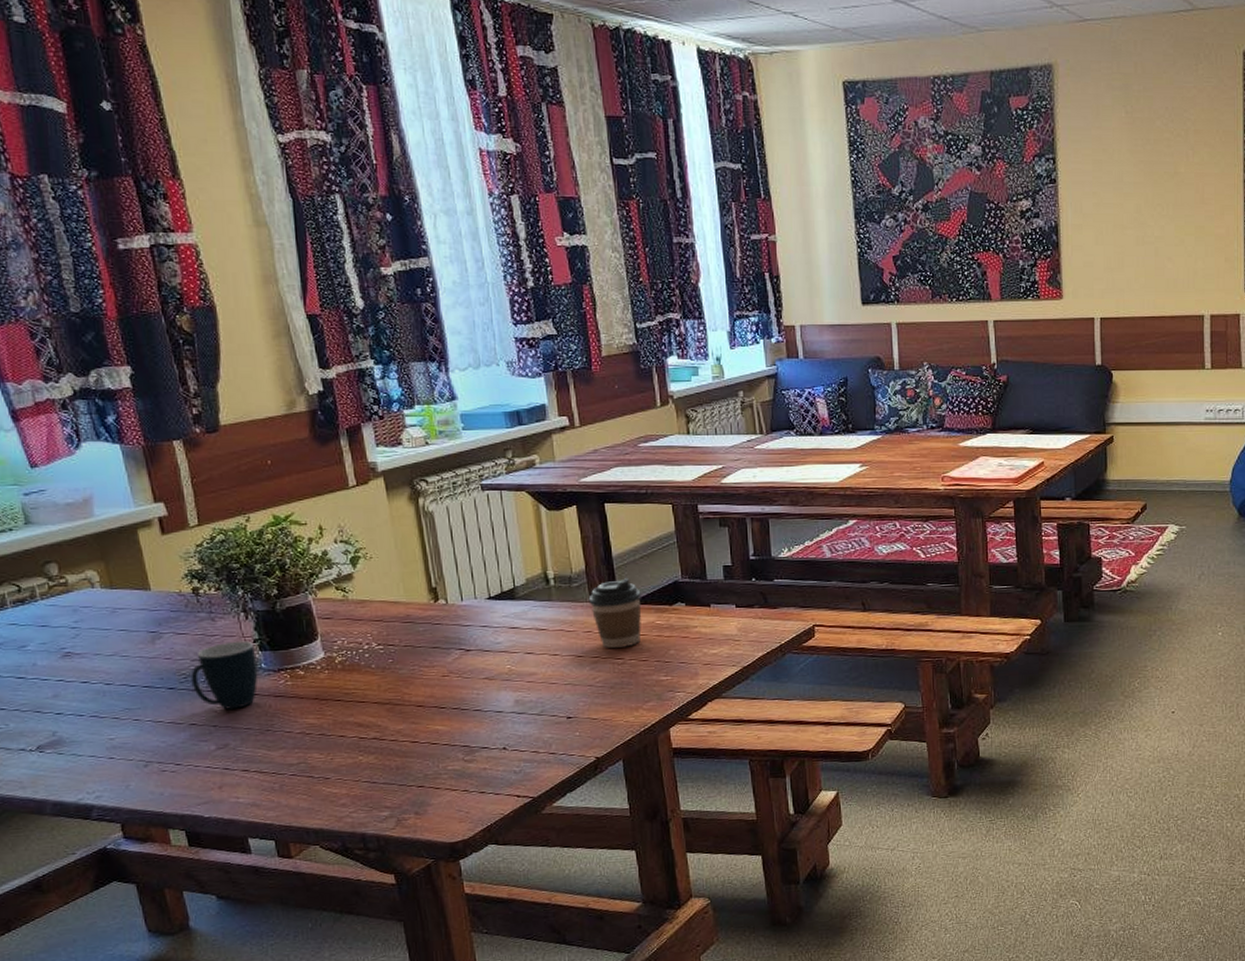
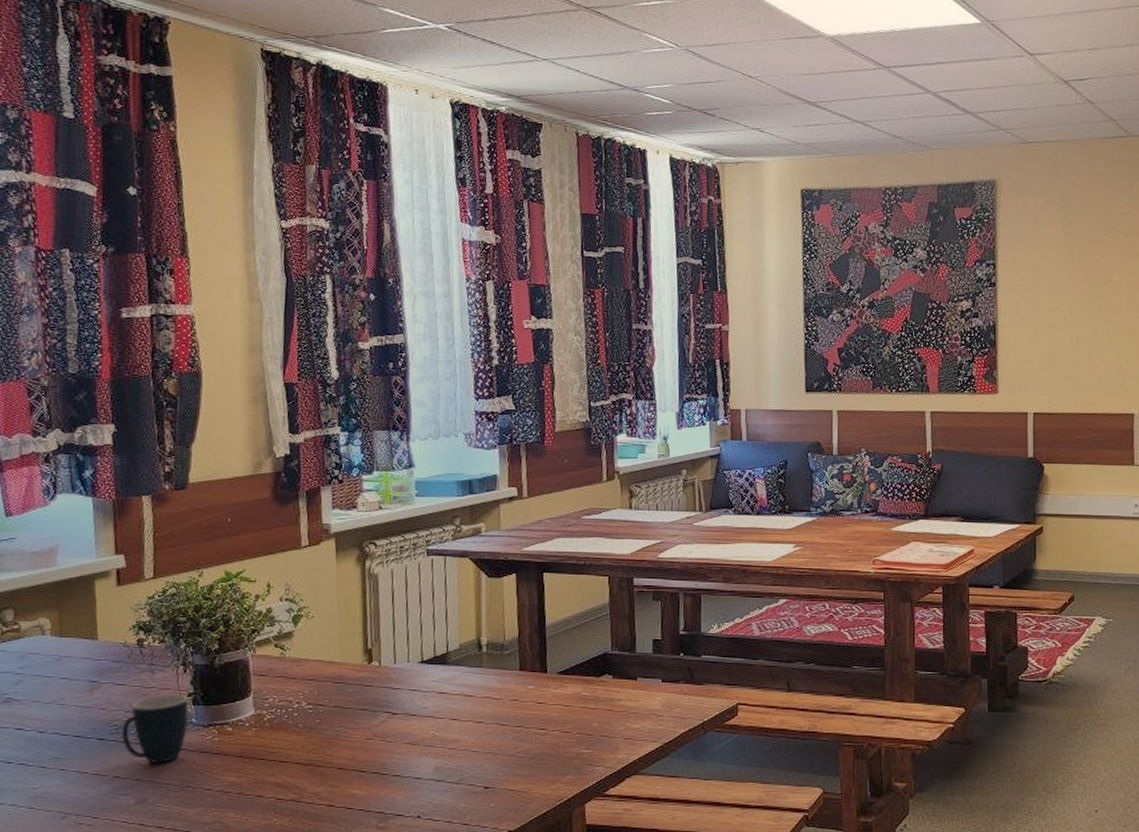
coffee cup: present [588,578,642,648] -> none [518,648,570,718]

